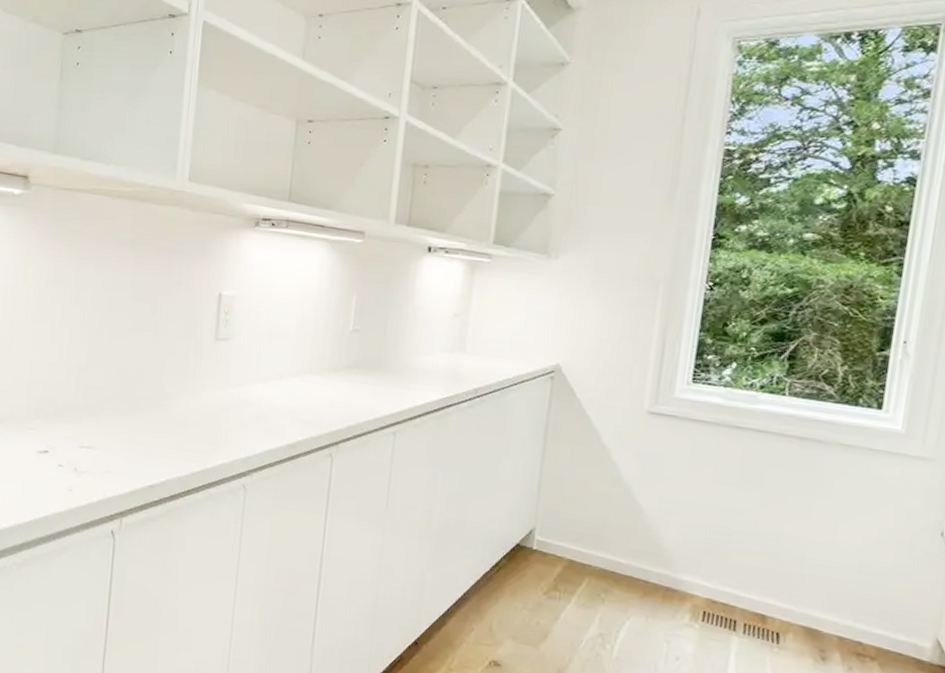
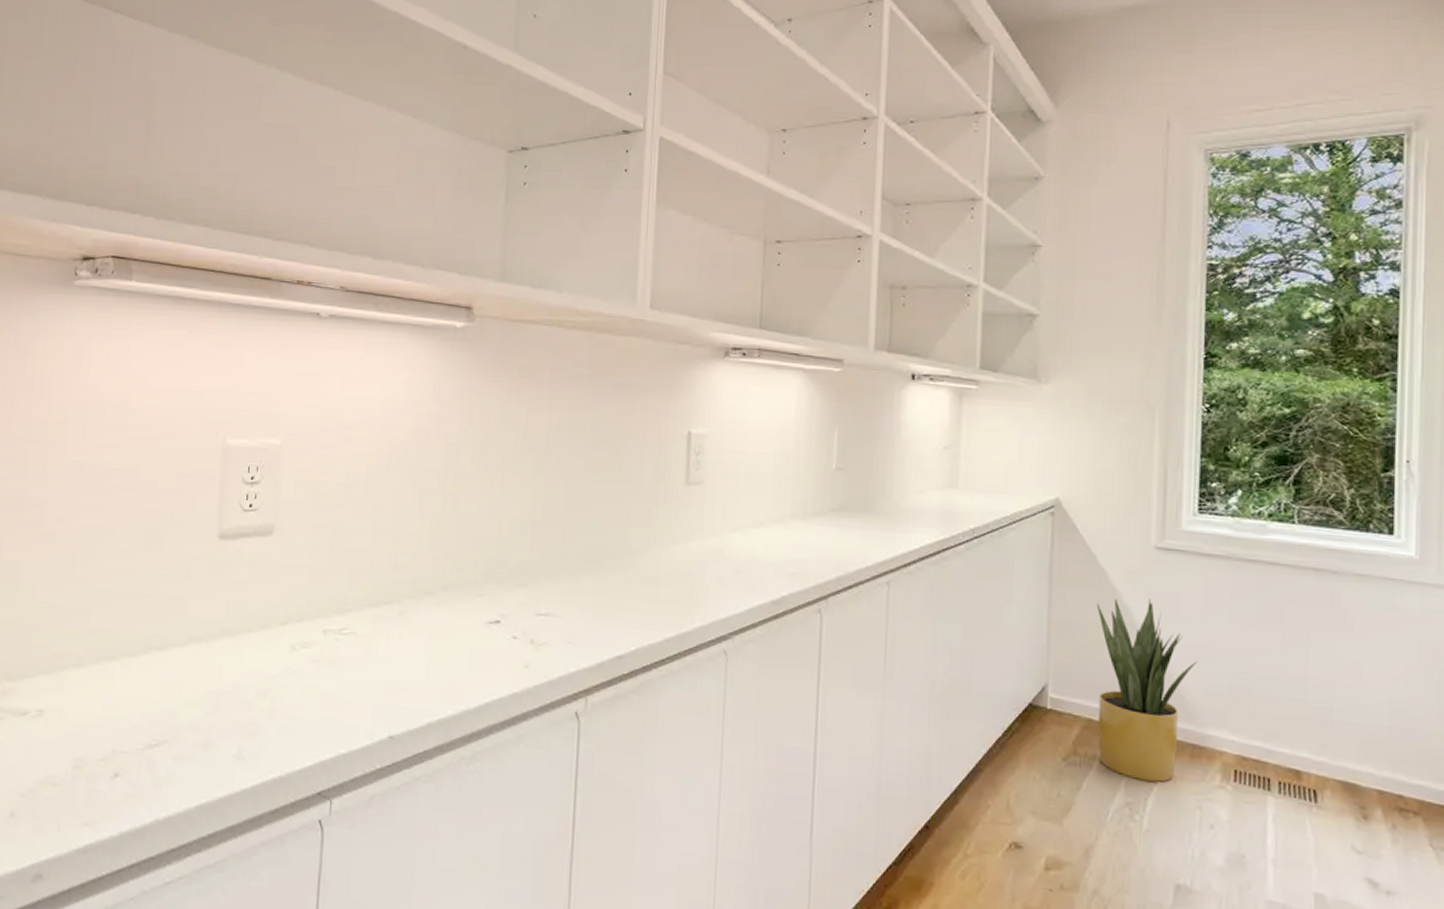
planter: none [577,456,678,618] -> present [1096,599,1197,782]

